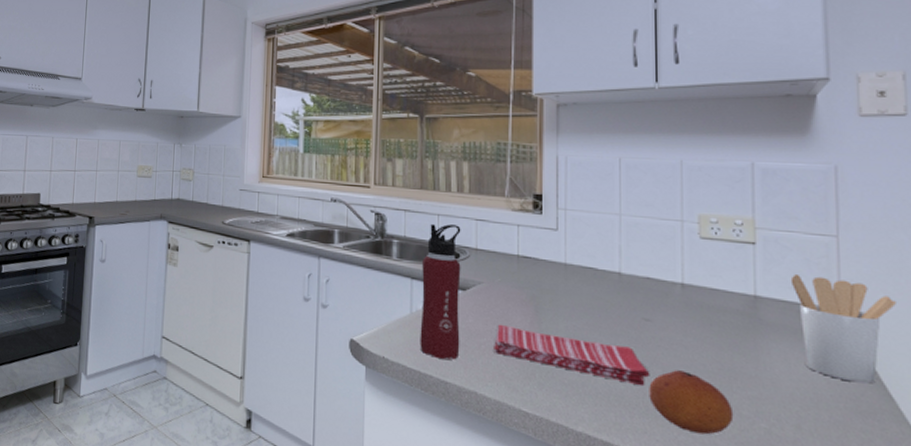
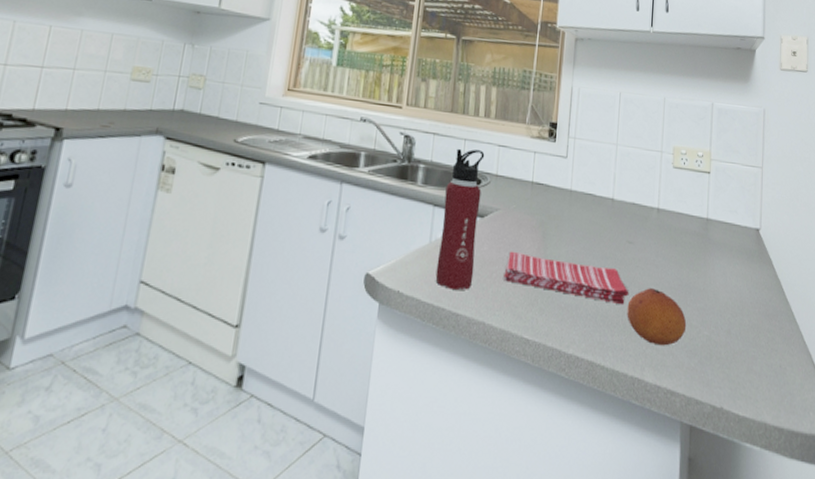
utensil holder: present [790,273,896,384] -> none [731,199,794,291]

